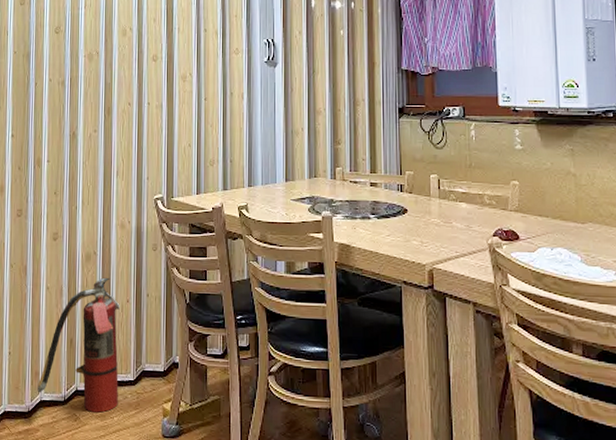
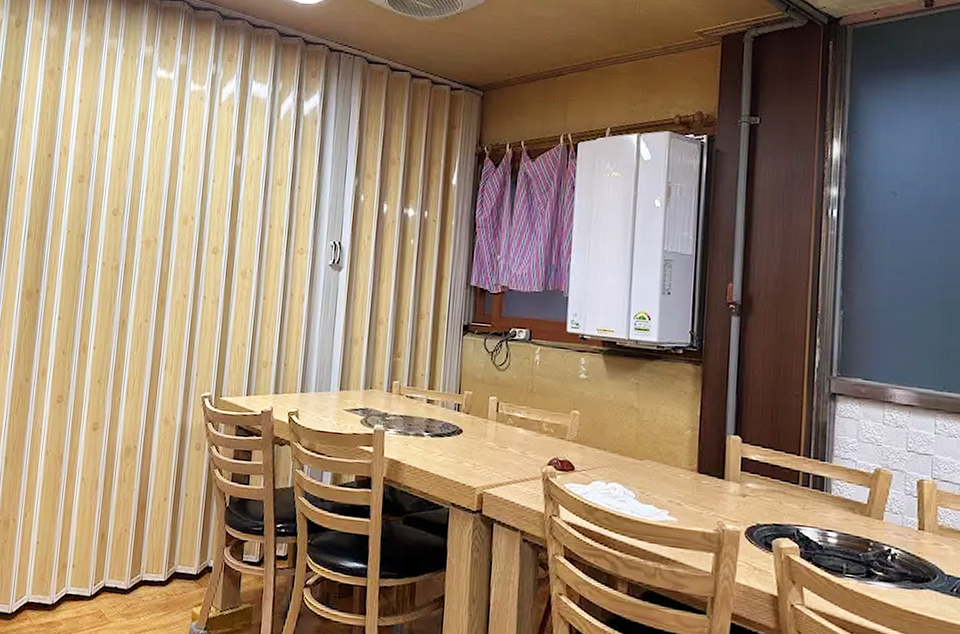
fire extinguisher: present [37,277,120,413] -> none [63,473,157,612]

